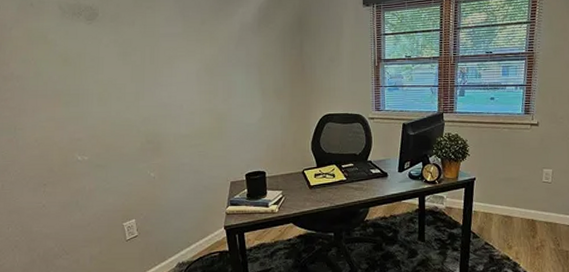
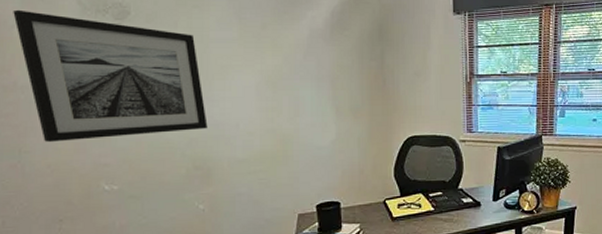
wall art: none [11,15,158,121] -> present [13,9,208,142]

